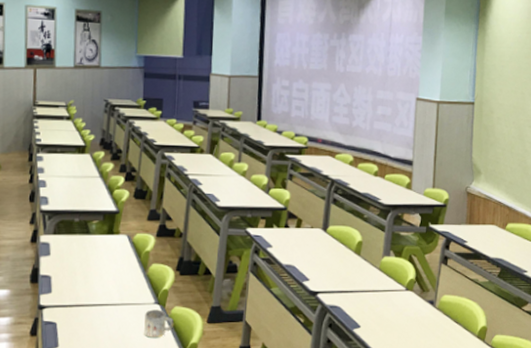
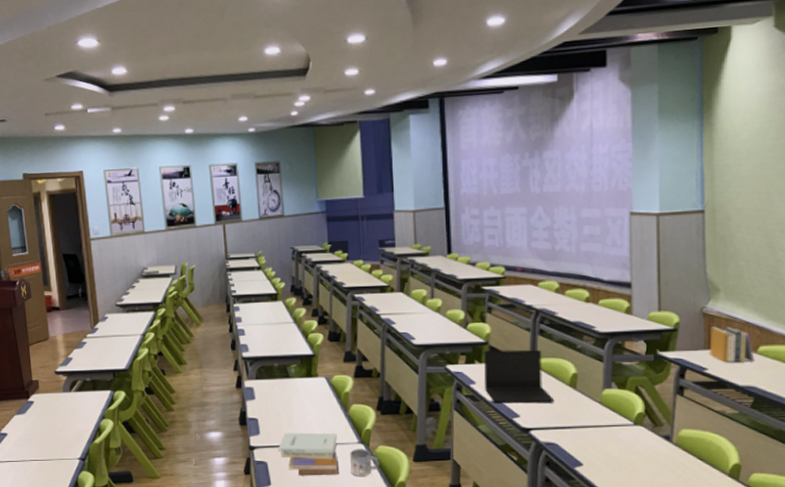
books: none [70,291,133,337] -> present [278,432,340,476]
laptop: none [280,215,341,267] -> present [484,349,555,403]
books: none [470,204,503,238] -> present [709,326,755,363]

